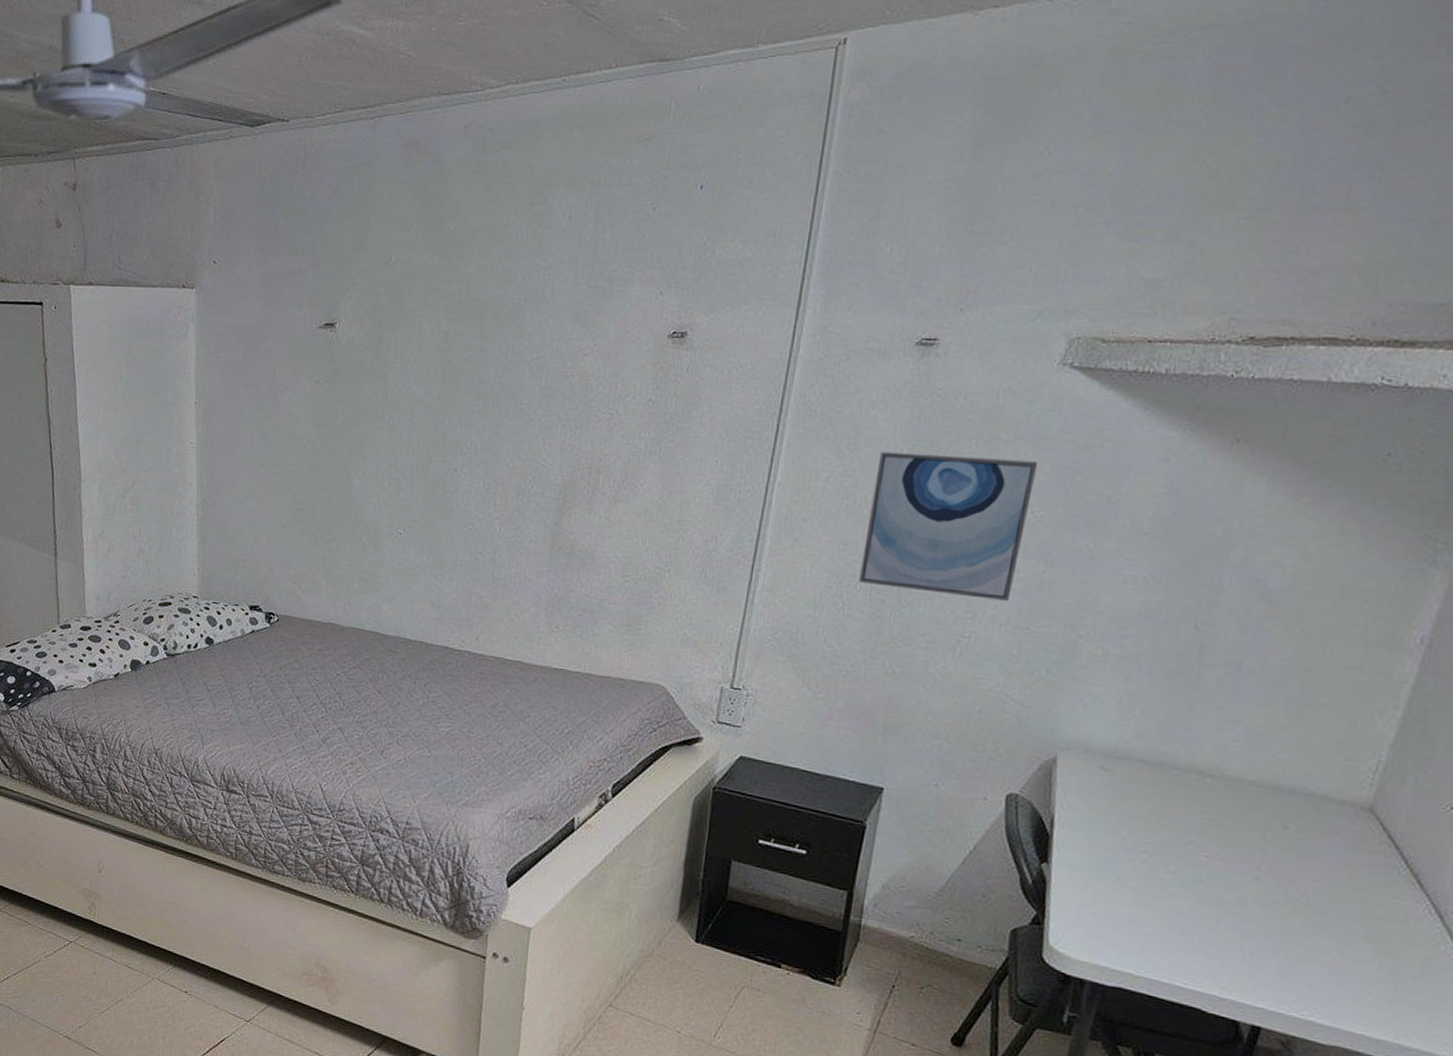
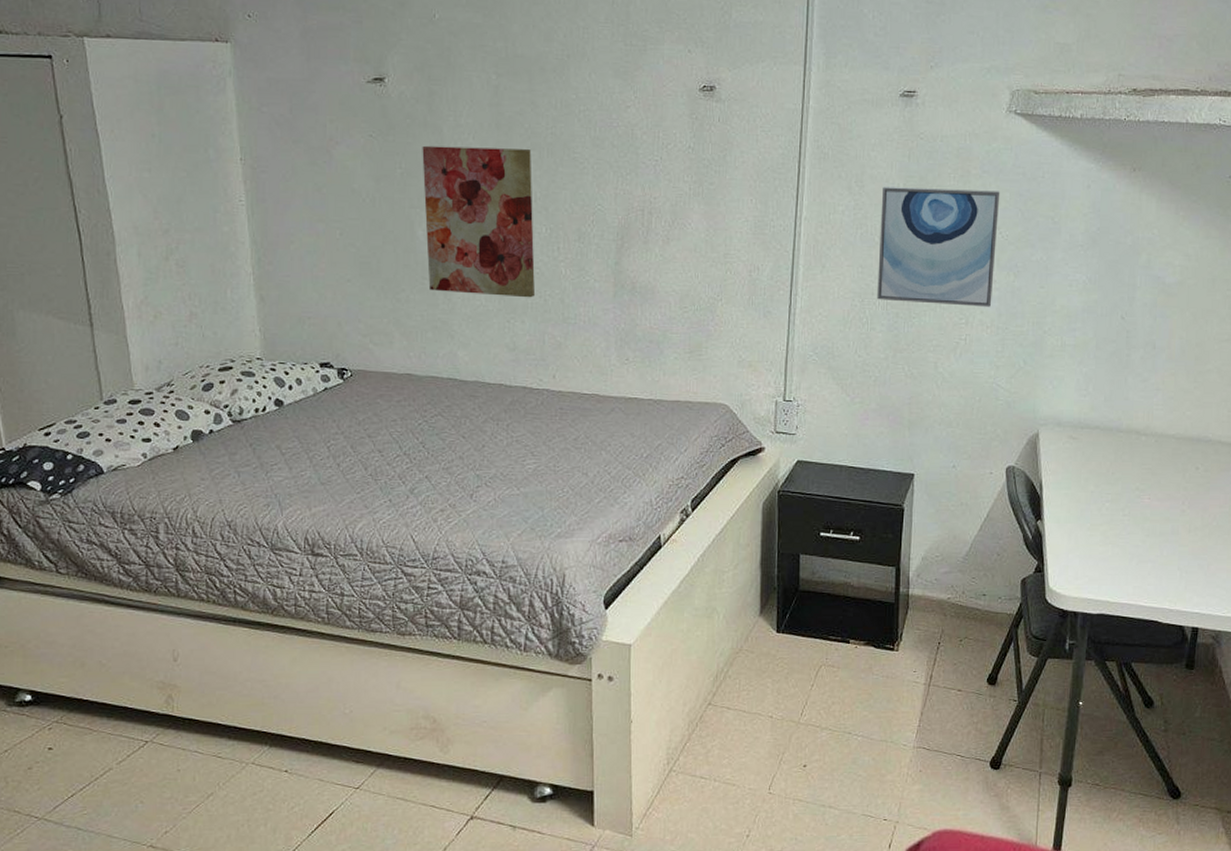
wall art: none [359,392,477,555] -> present [422,145,535,298]

